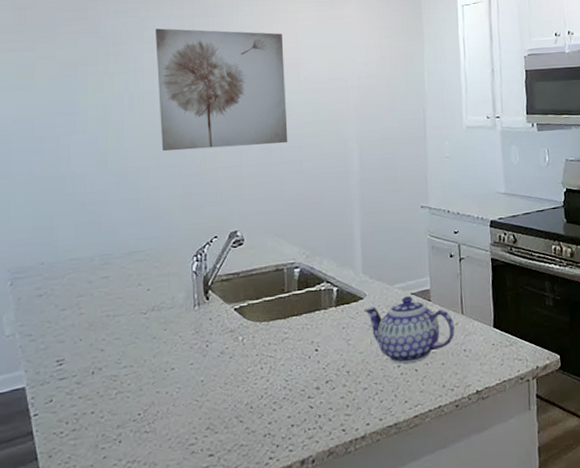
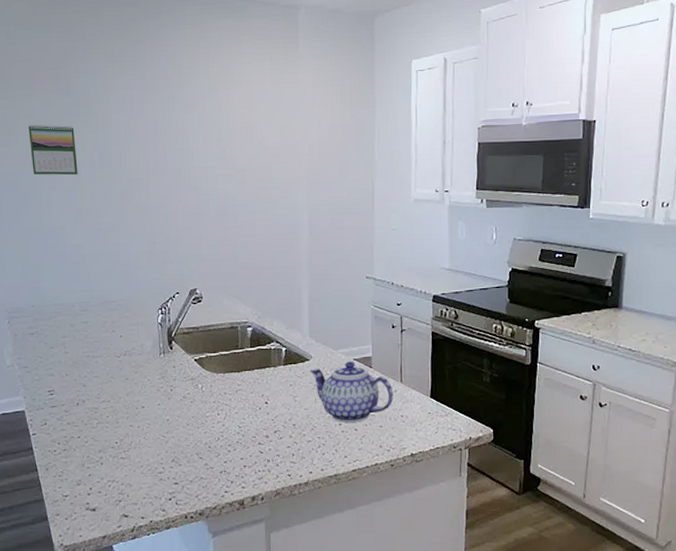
calendar: none [48,66,104,119] -> present [28,124,78,176]
wall art: present [156,28,288,152] -> none [121,89,243,210]

